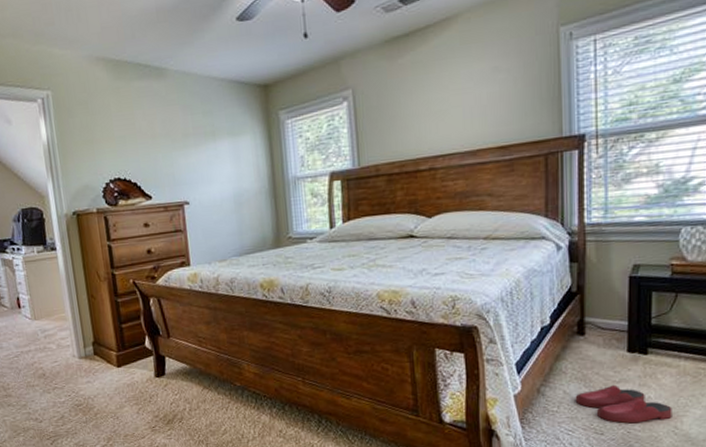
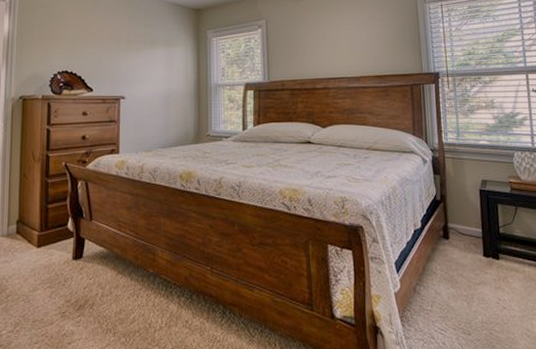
slippers: present [575,384,672,424] -> none [445,286,524,325]

